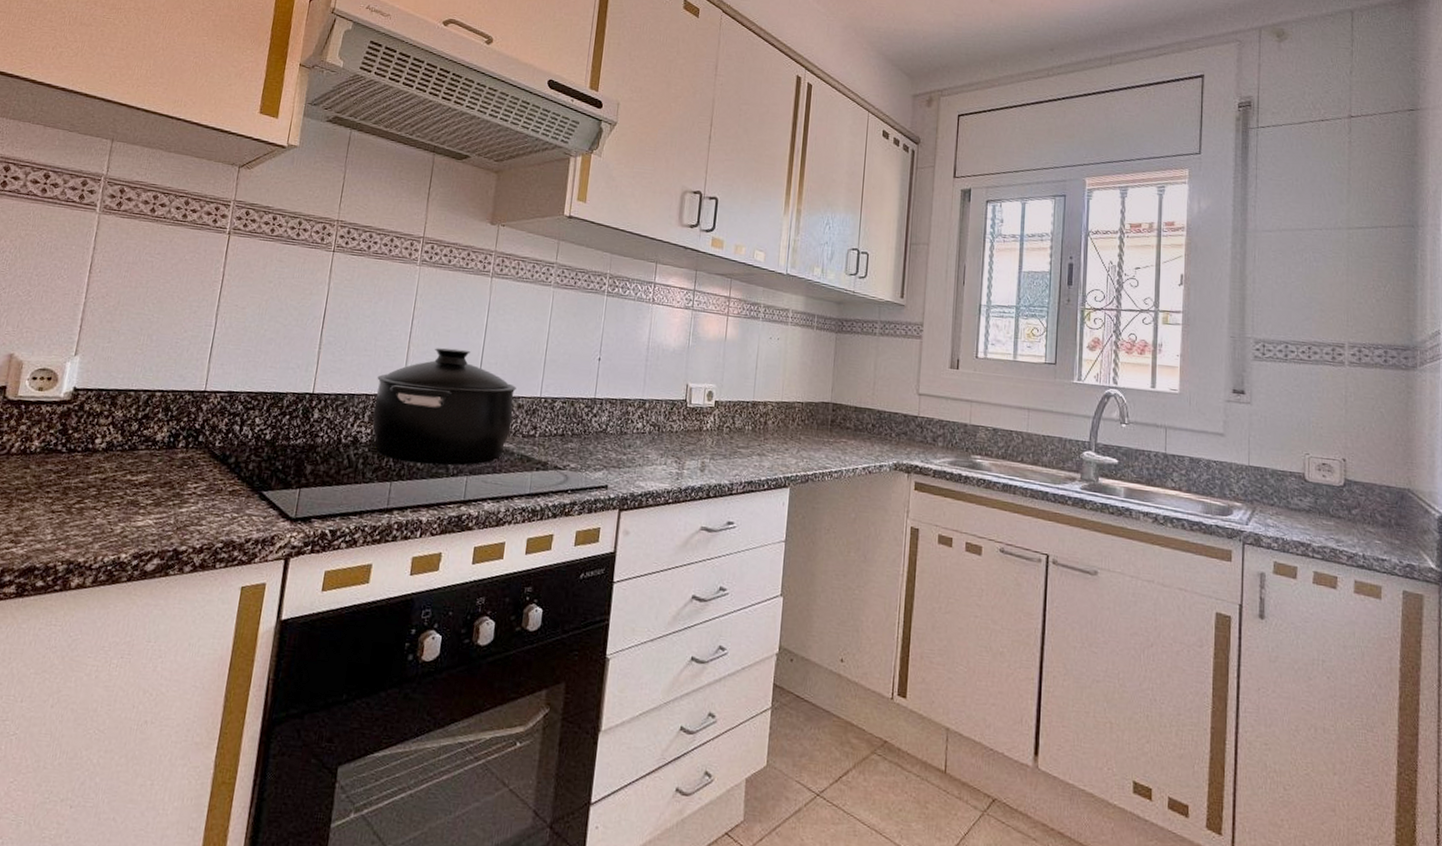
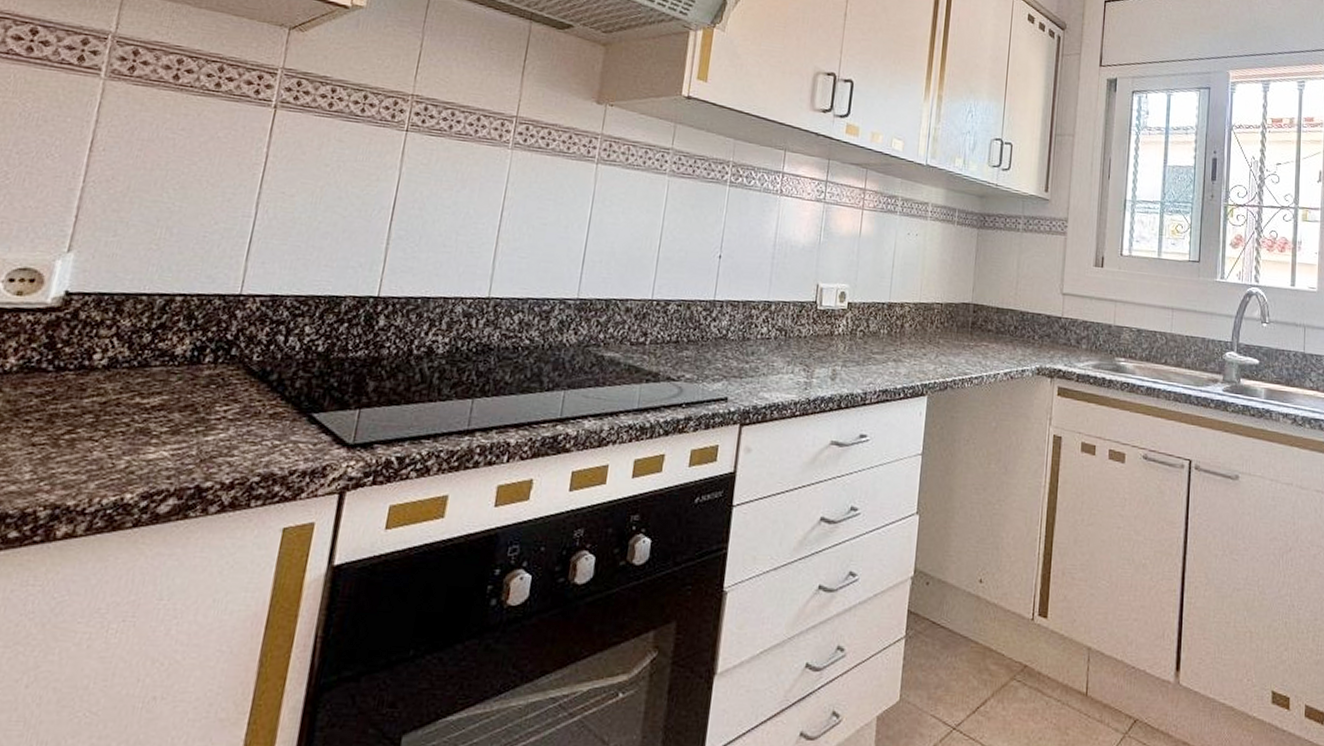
saucepan: present [372,347,516,466] -> none [451,243,624,379]

